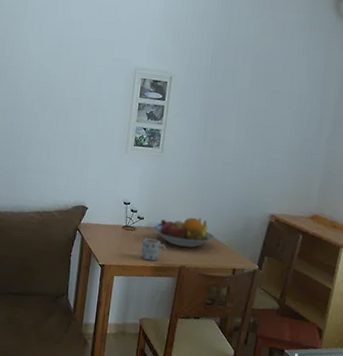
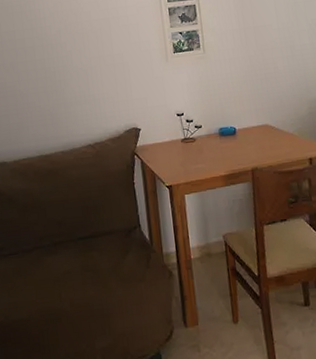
mug: present [141,238,167,261] -> none [206,145,234,171]
fruit bowl: present [153,217,215,248] -> none [214,112,282,148]

